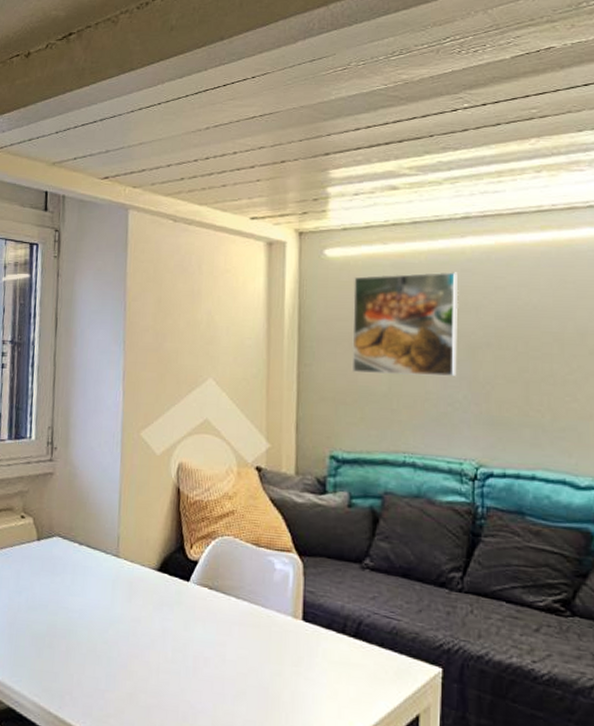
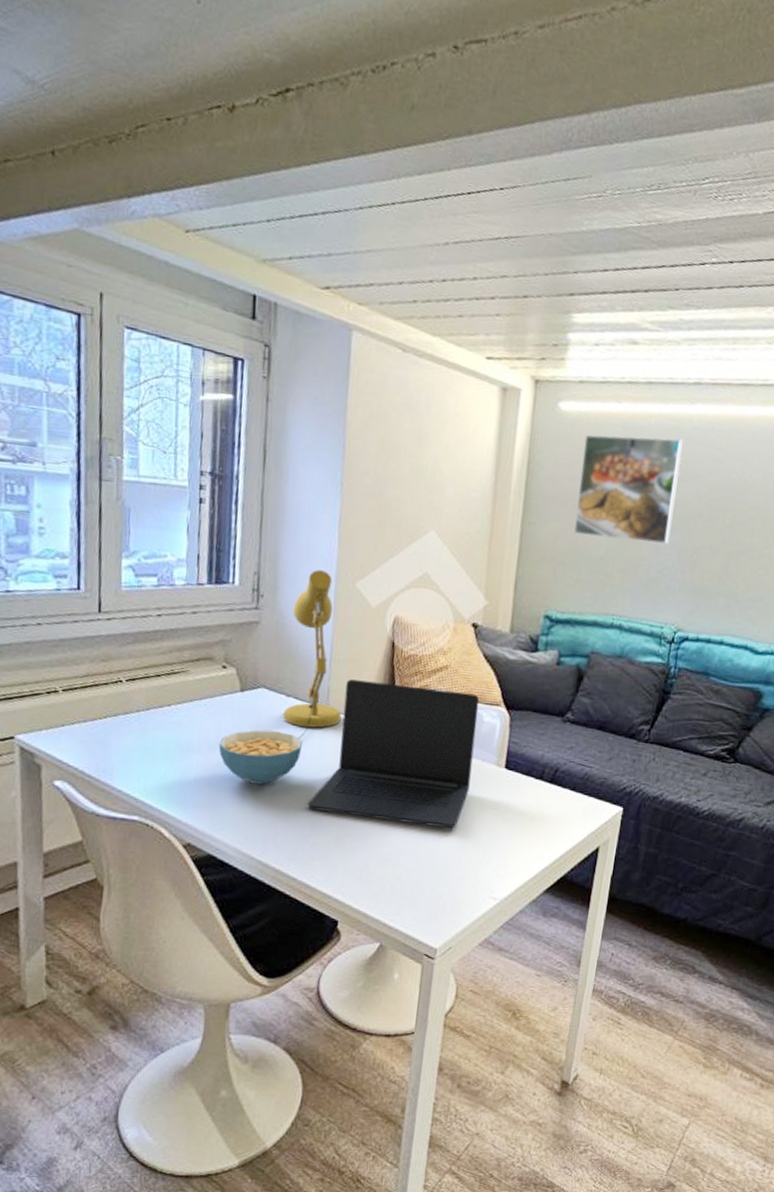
cereal bowl: none [17,578,96,635] -> present [218,729,303,785]
desk lamp: none [76,421,132,588] -> present [282,569,342,739]
laptop: none [101,526,269,688] -> present [307,679,480,829]

